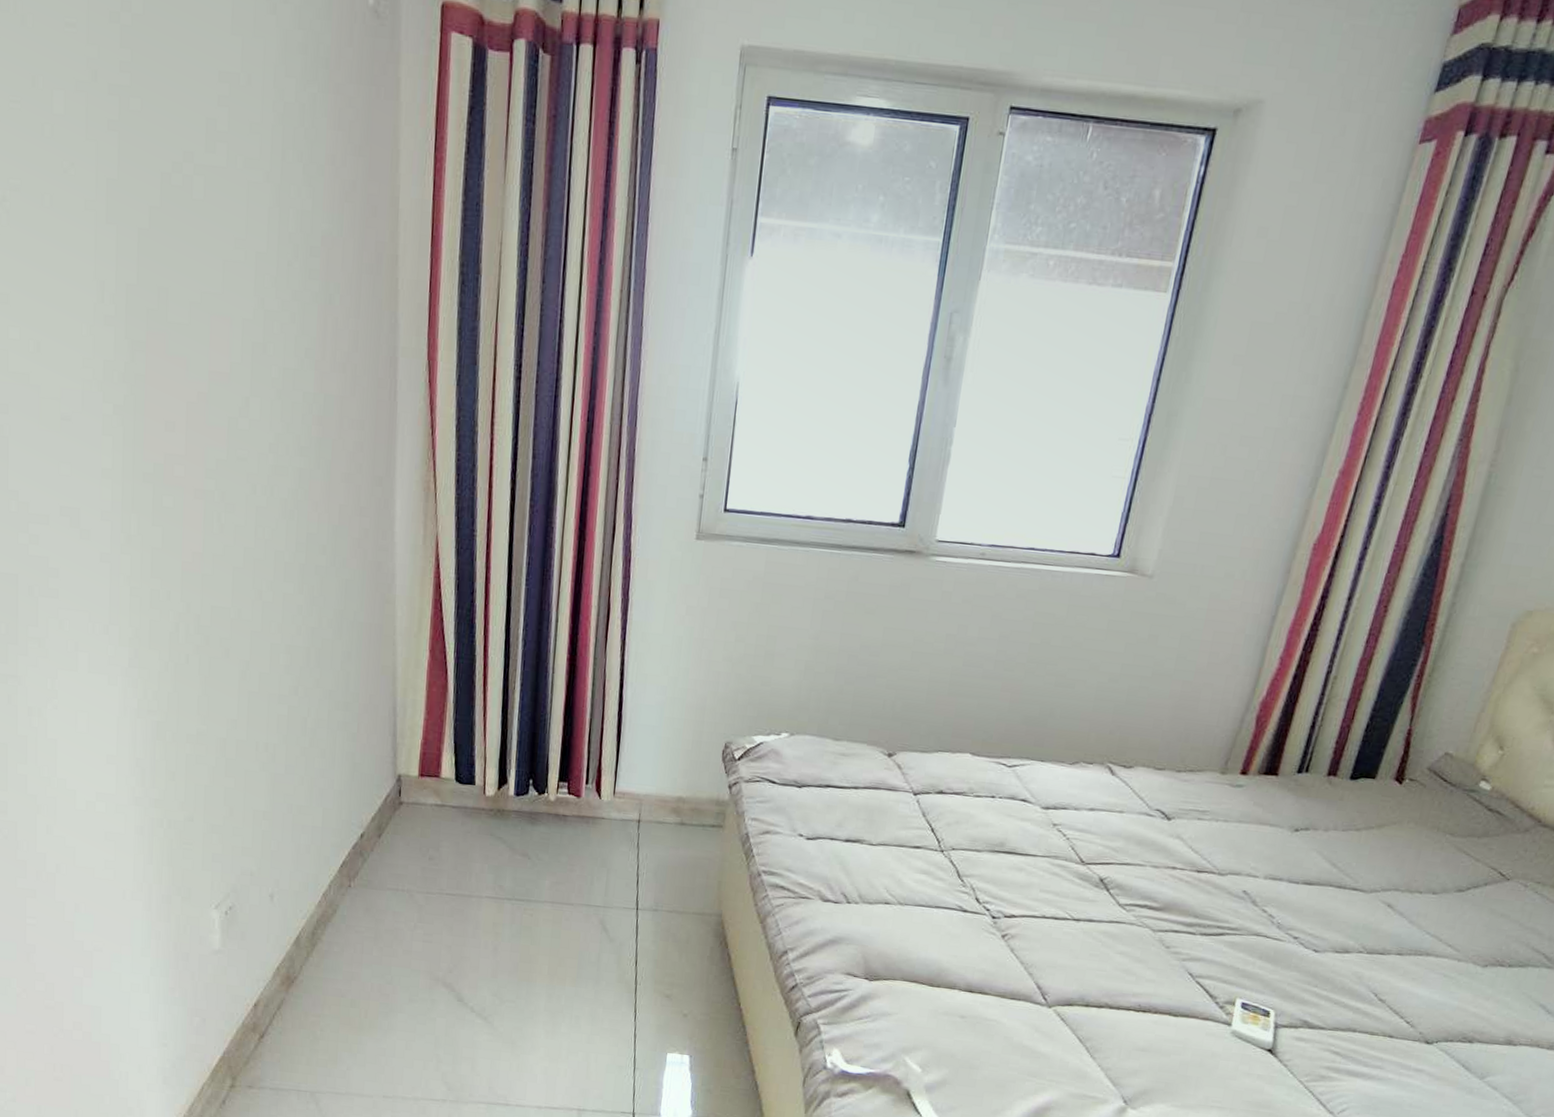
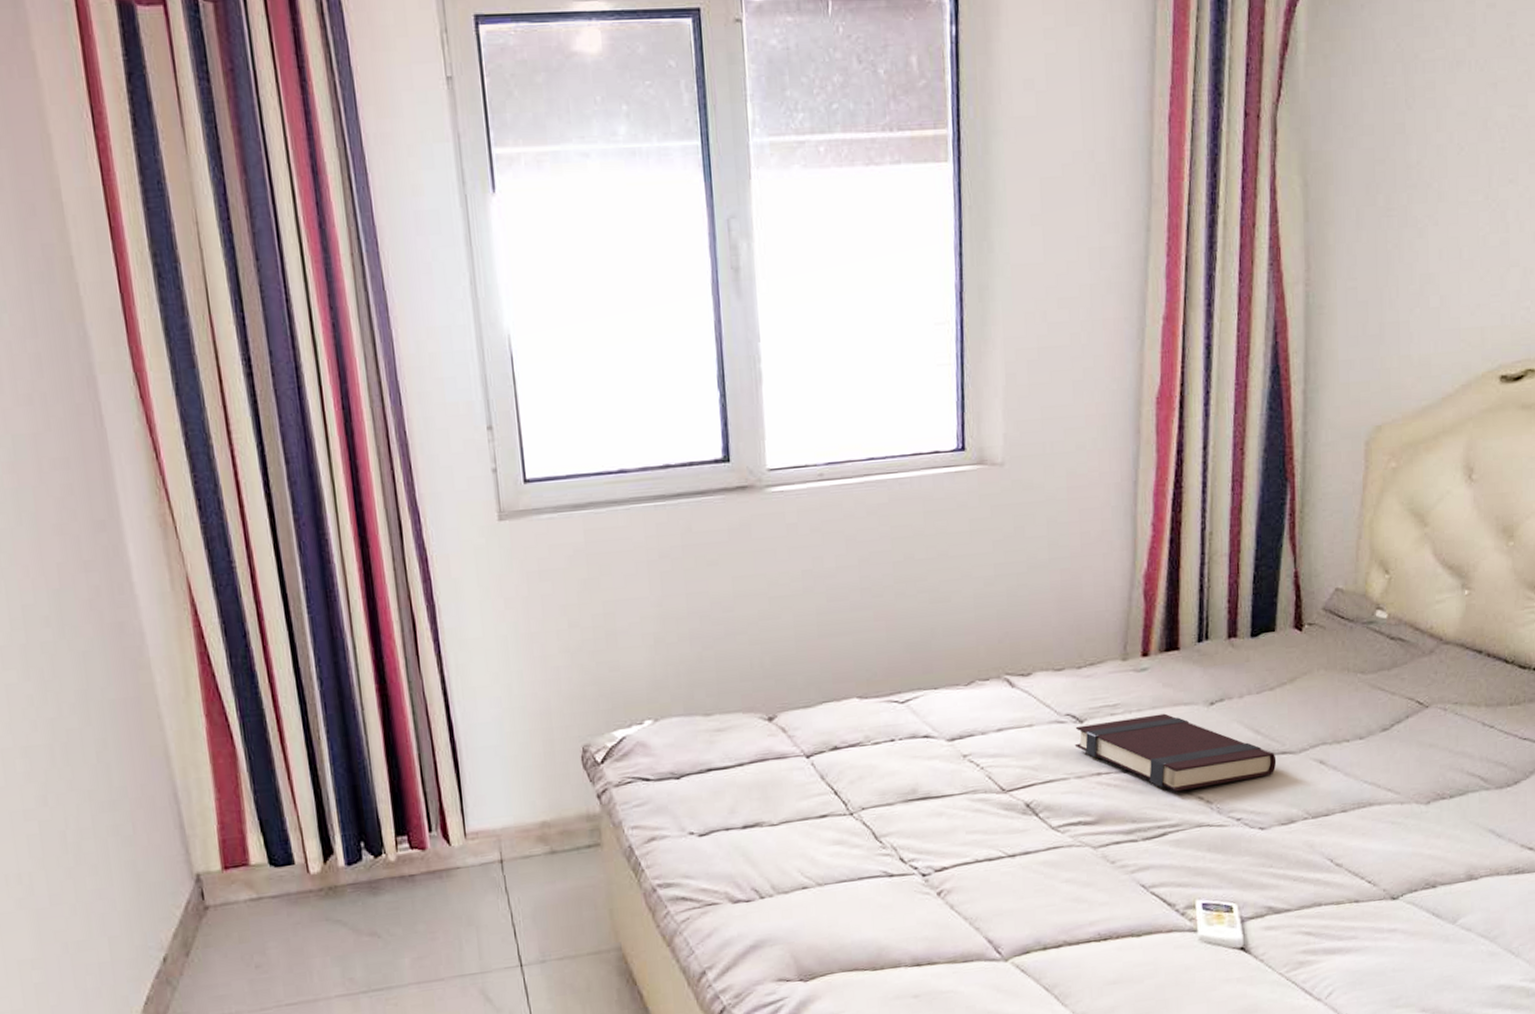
book: none [1157,822,1347,906] -> present [1074,713,1277,792]

